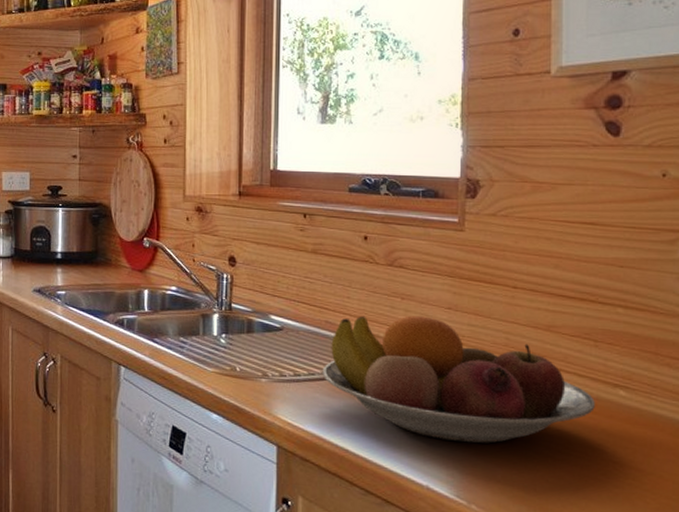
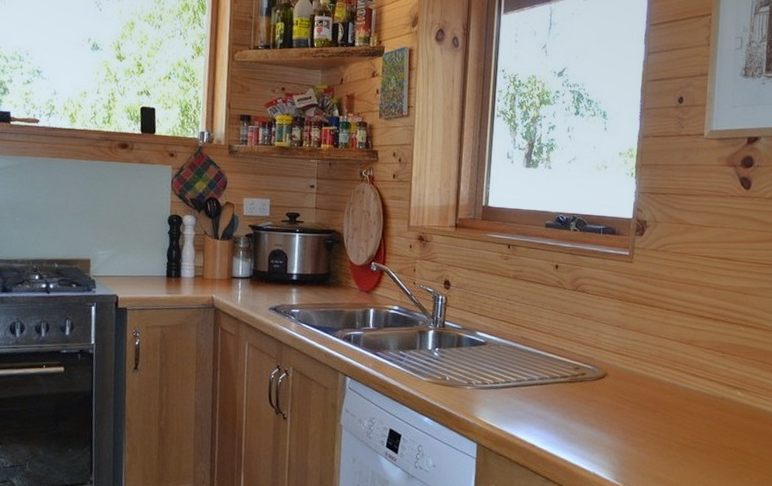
fruit bowl: present [322,316,595,443] -> none [516,332,720,437]

